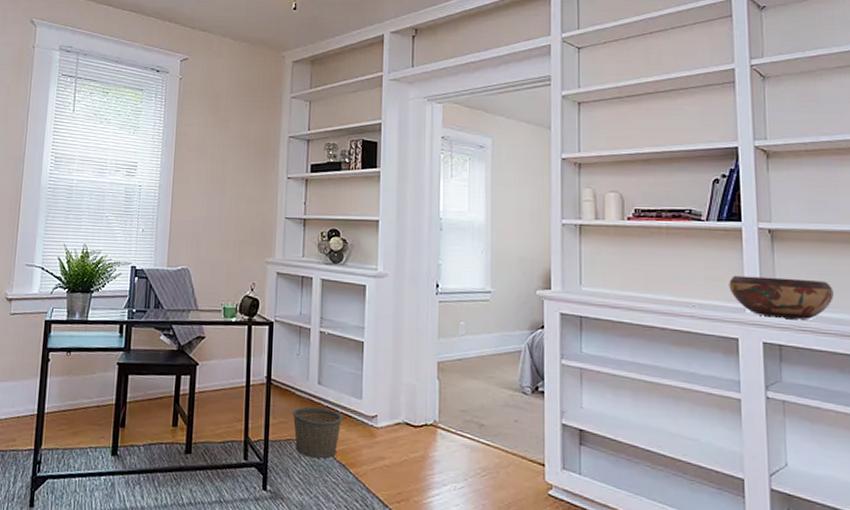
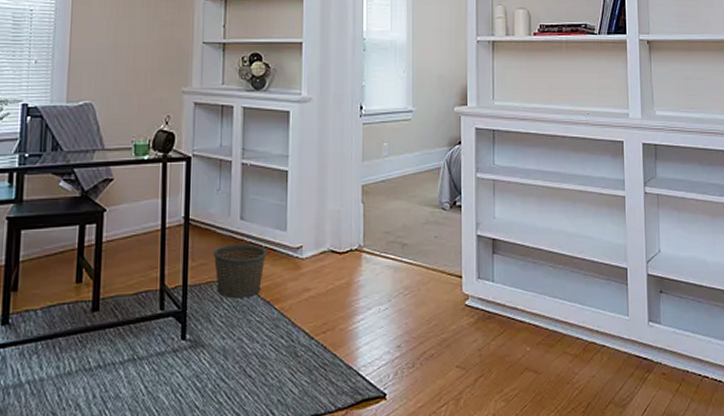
decorative bowl: present [729,275,834,320] -> none [616,84,696,120]

